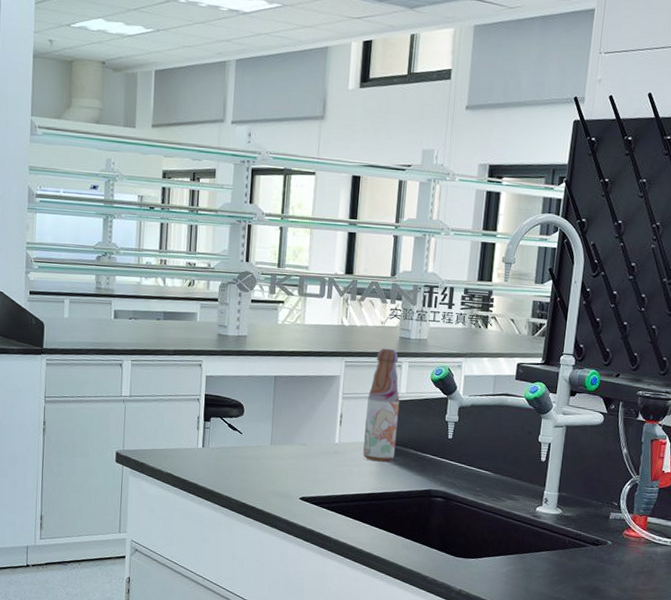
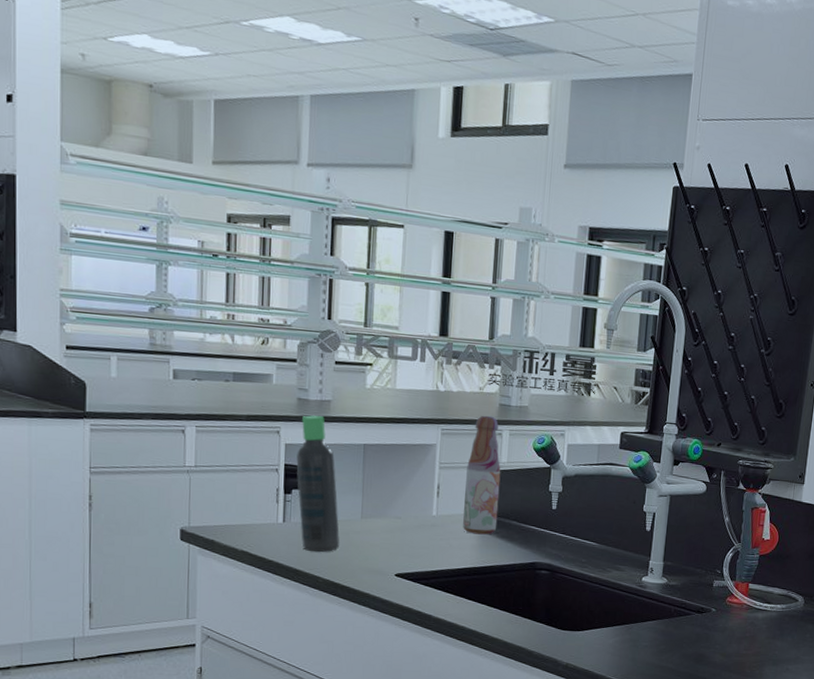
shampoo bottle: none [215,350,252,476] -> present [296,415,340,553]

